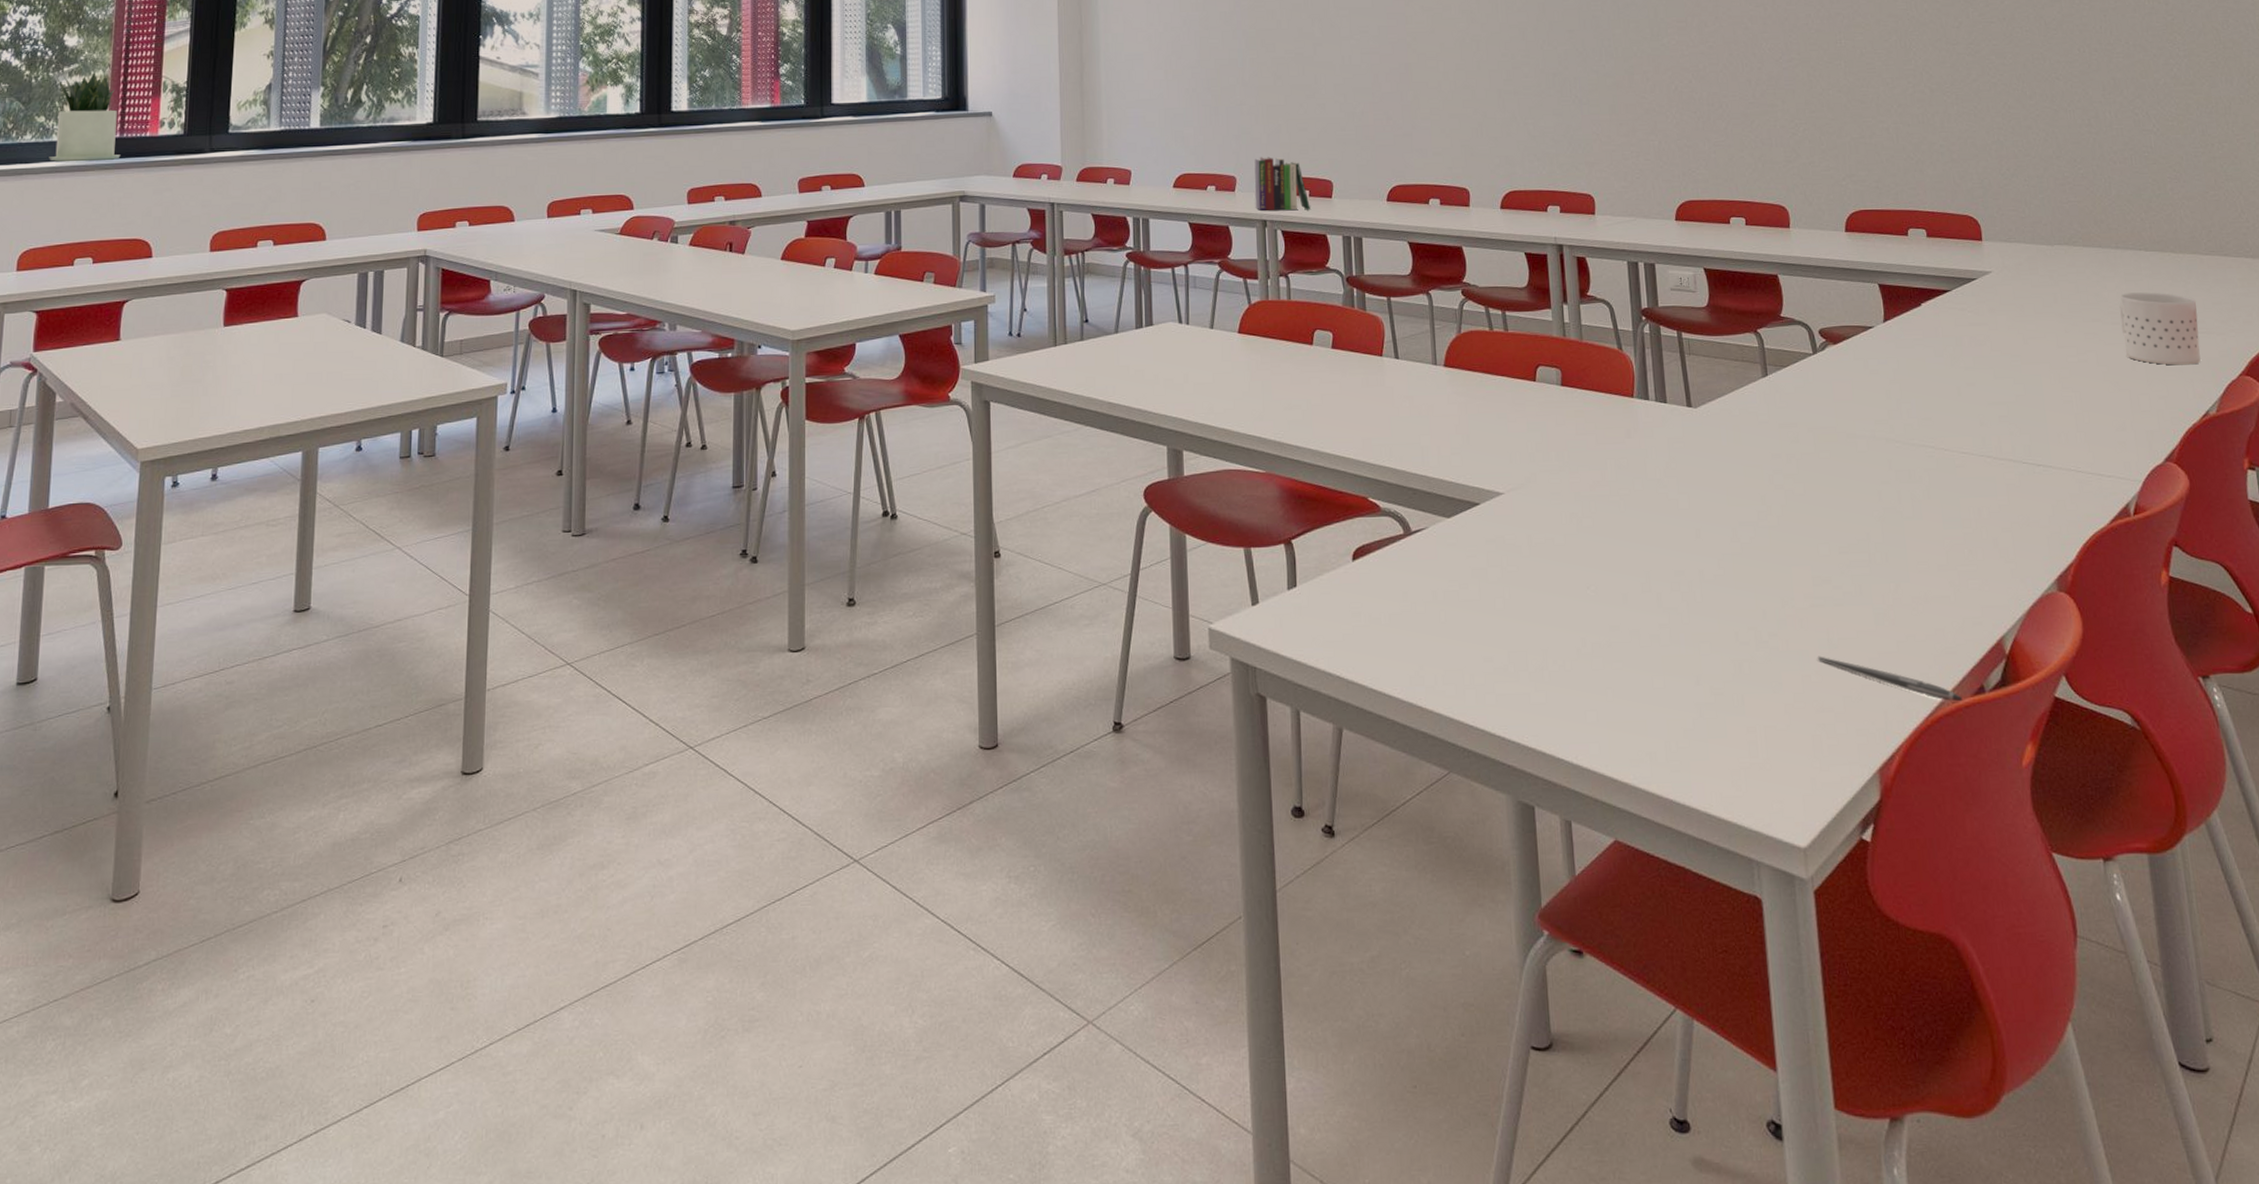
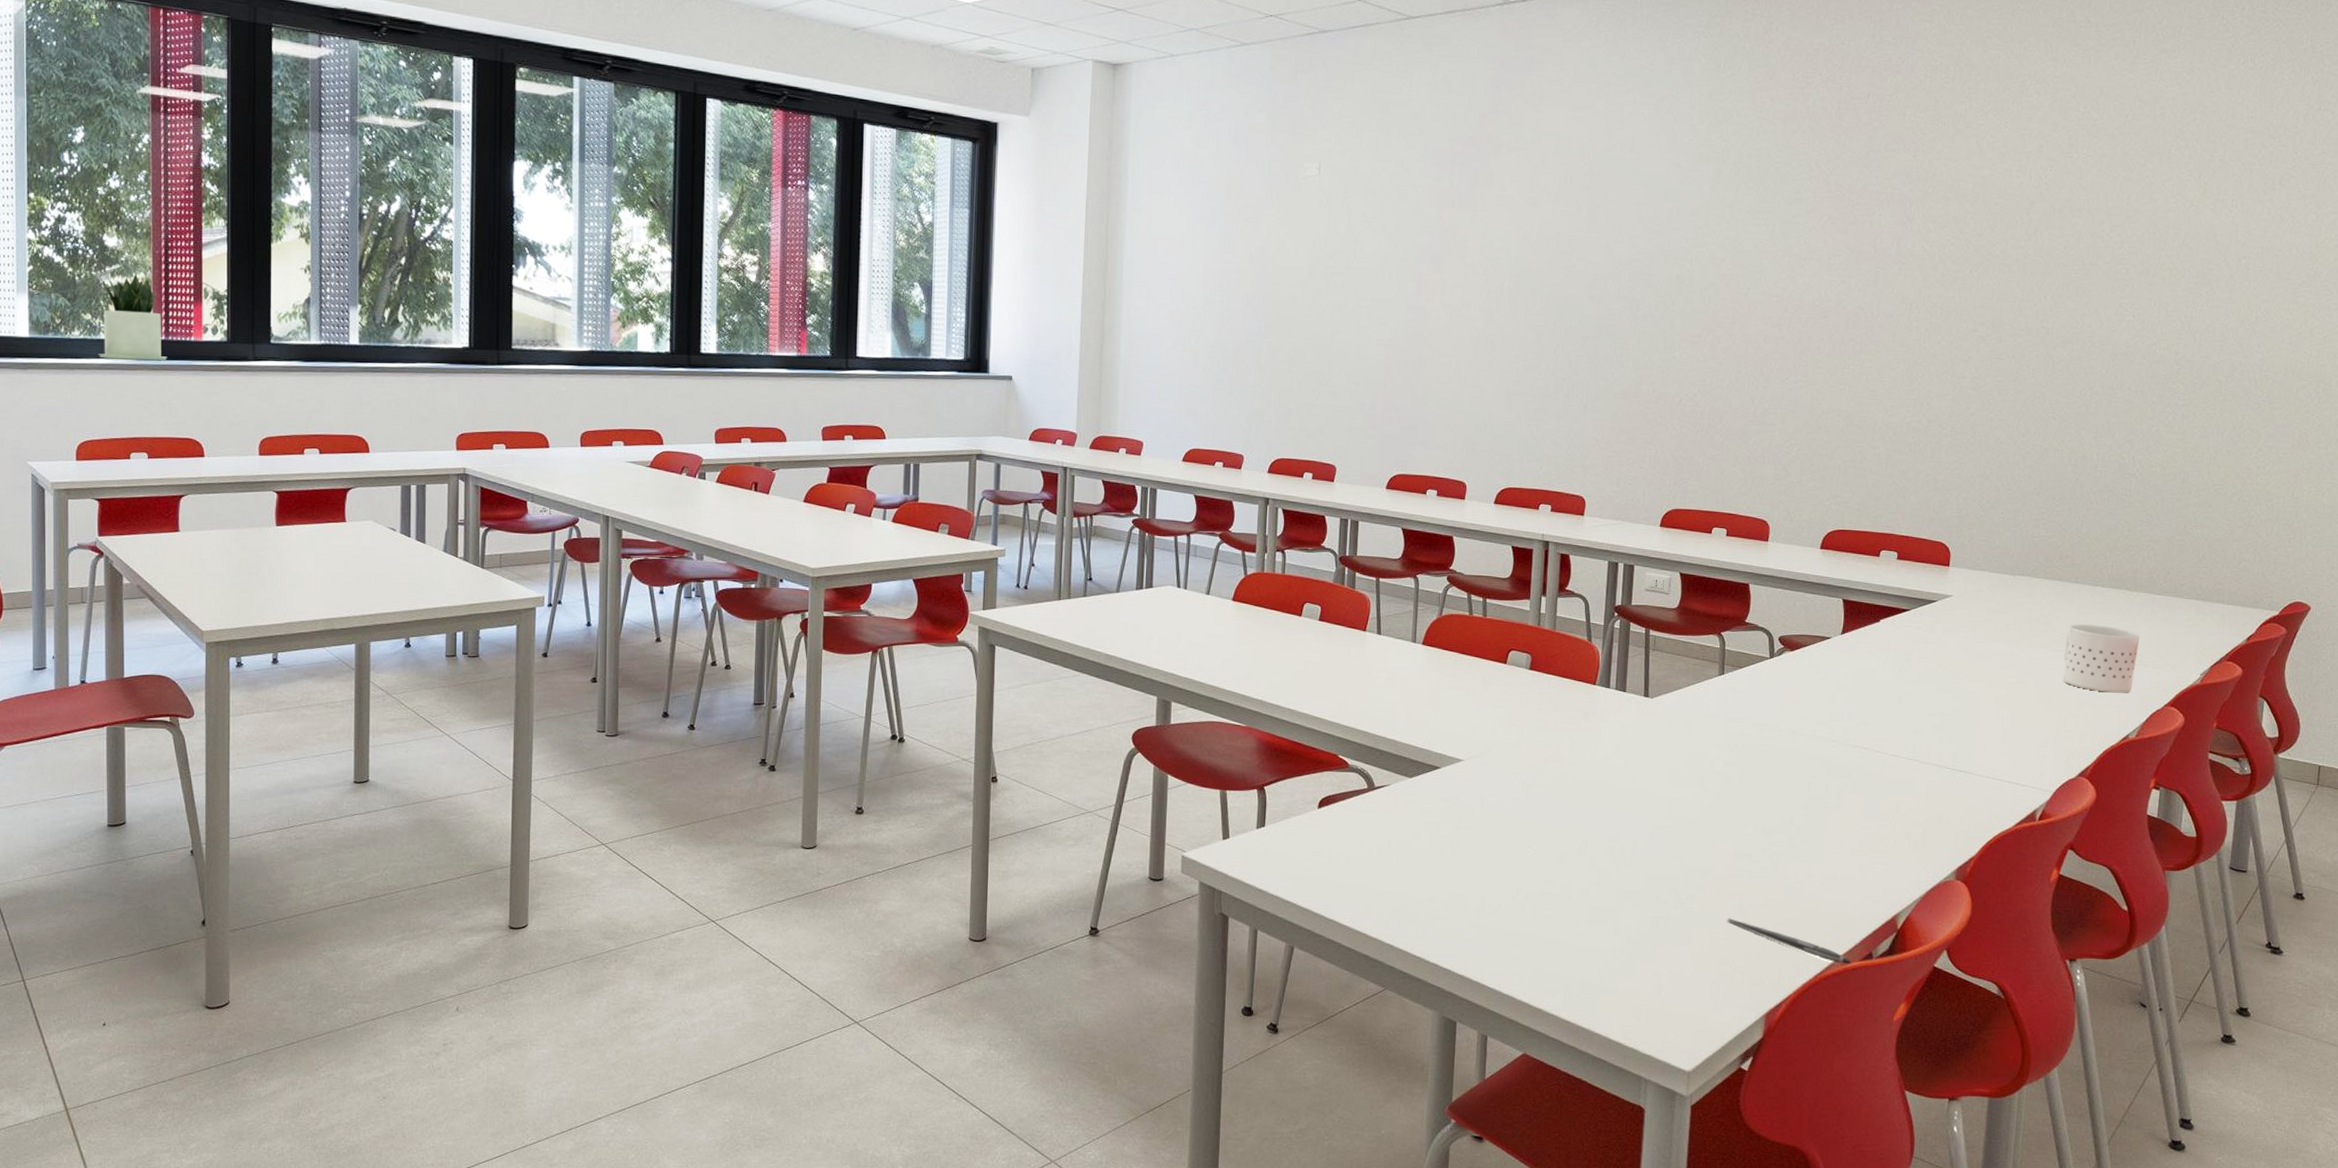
books: present [1254,157,1310,211] -> none [1259,438,1312,492]

